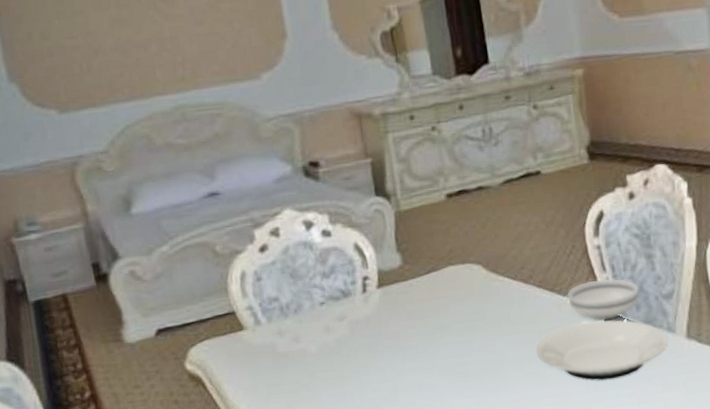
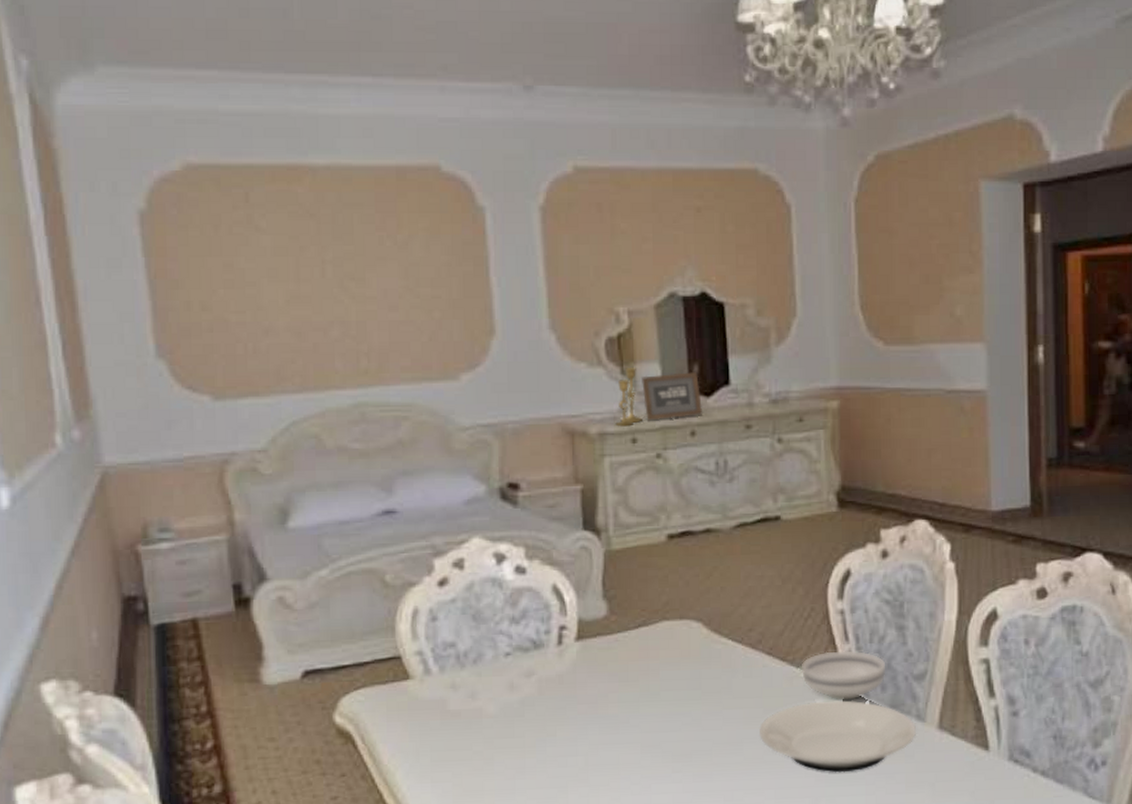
candlestick: none [394,56,417,107] -> present [615,368,642,427]
picture frame: none [414,55,467,100] -> present [642,372,702,421]

